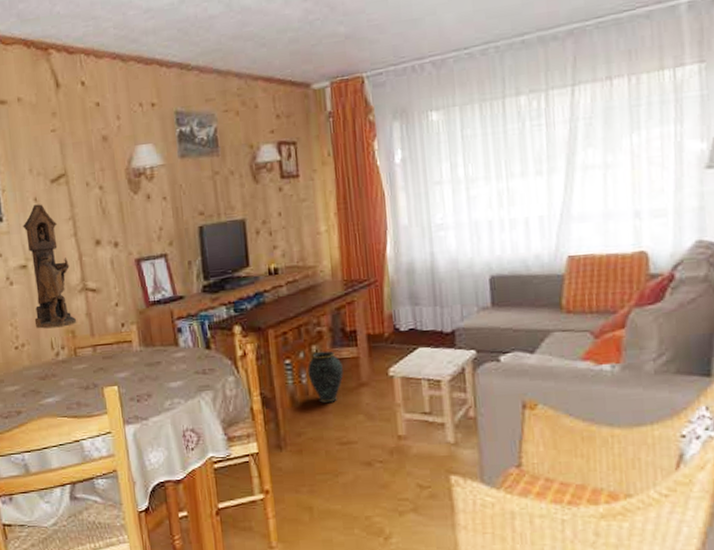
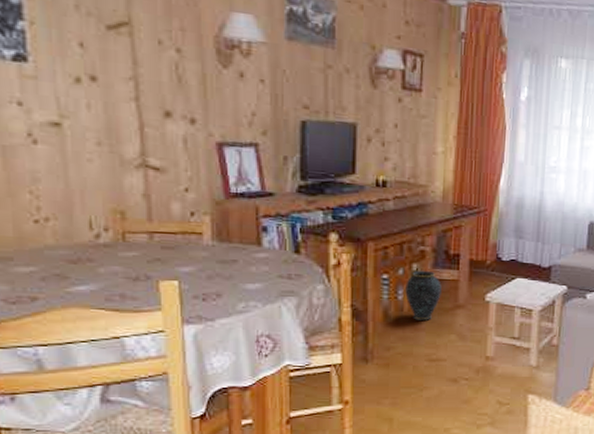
cuckoo clock: present [23,204,77,329] -> none [59,50,130,206]

